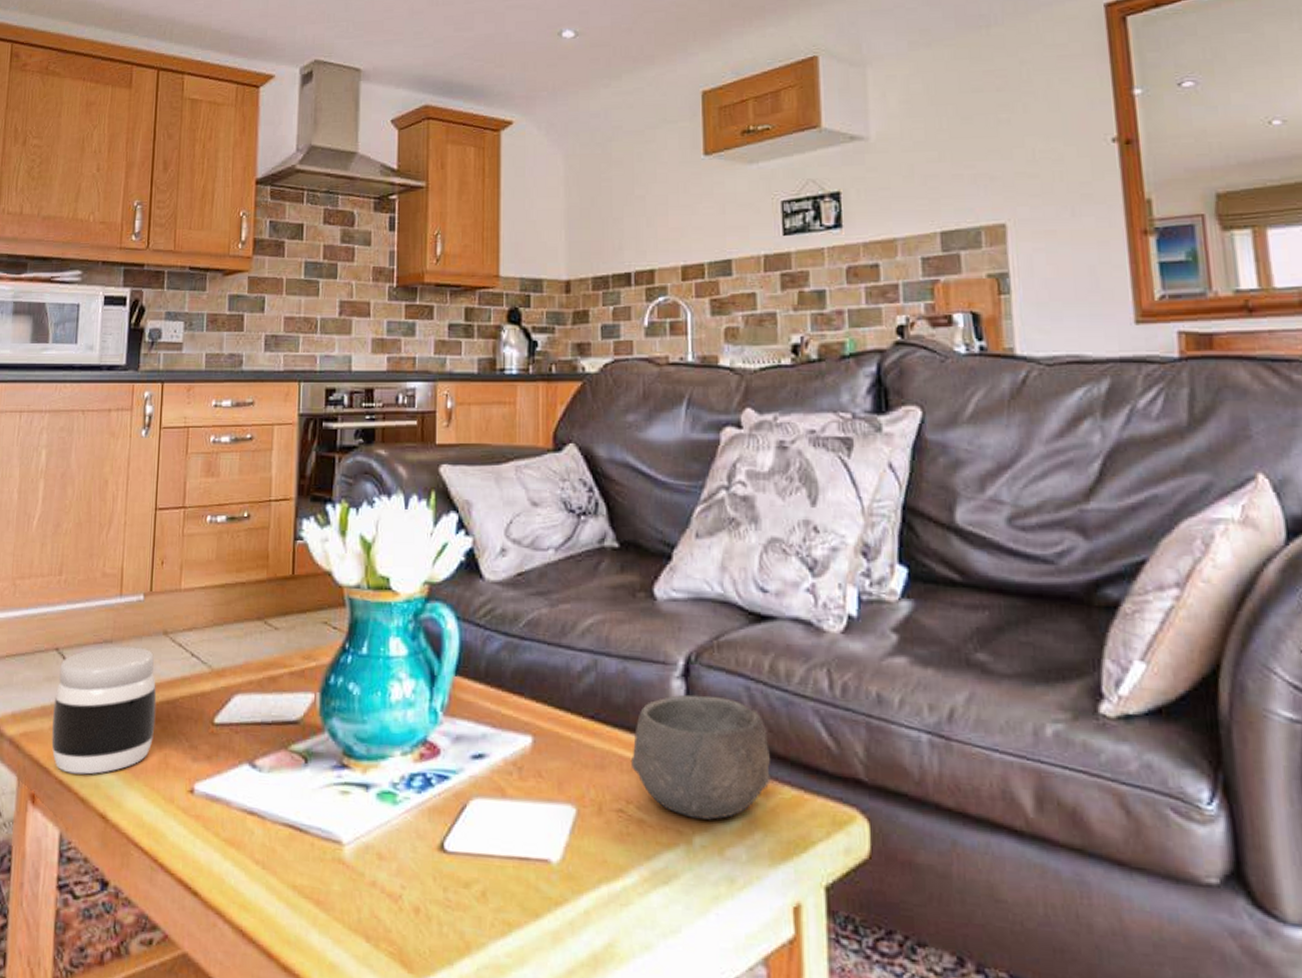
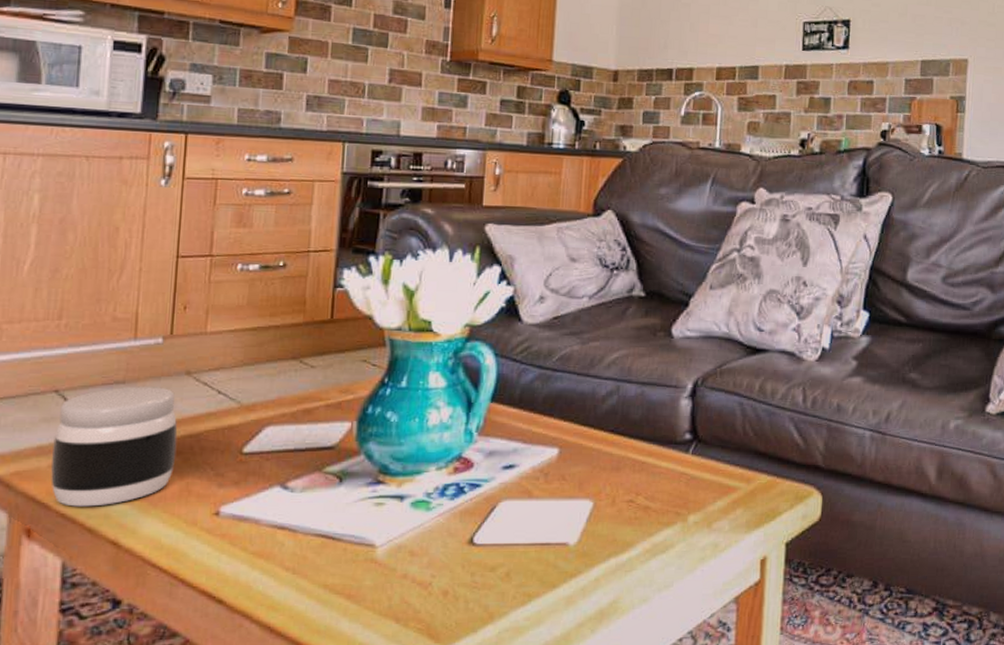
bowl: present [630,694,771,820] -> none [642,410,754,502]

